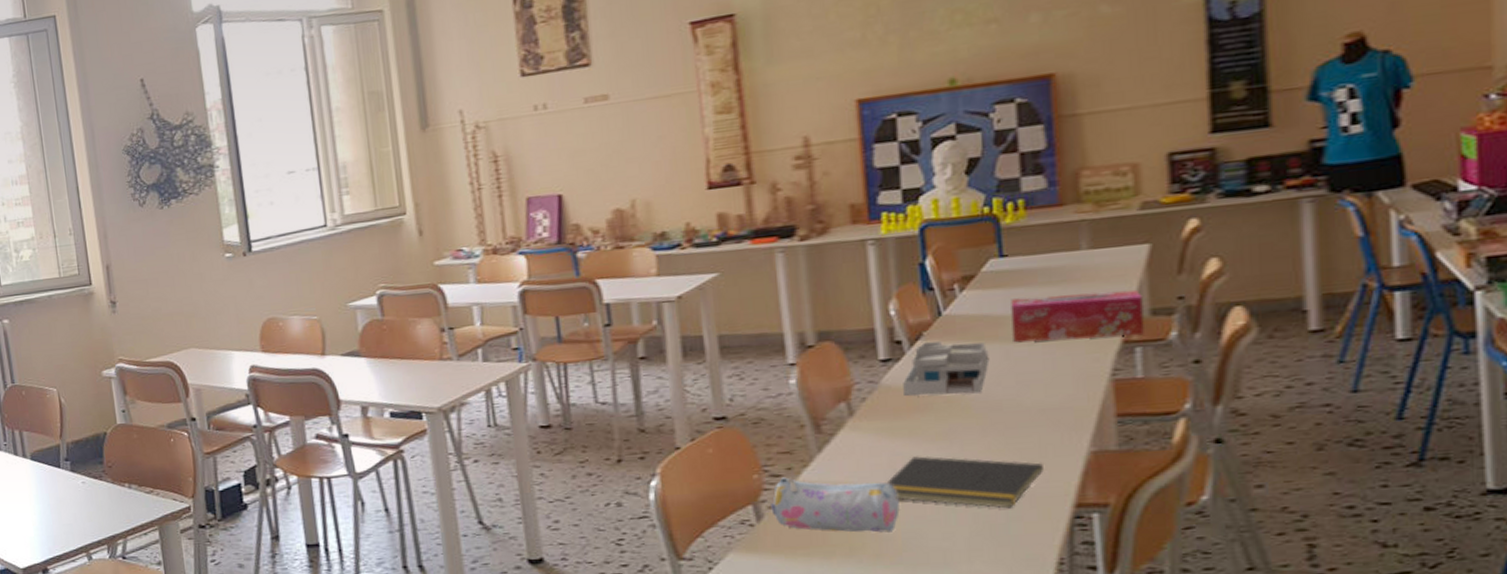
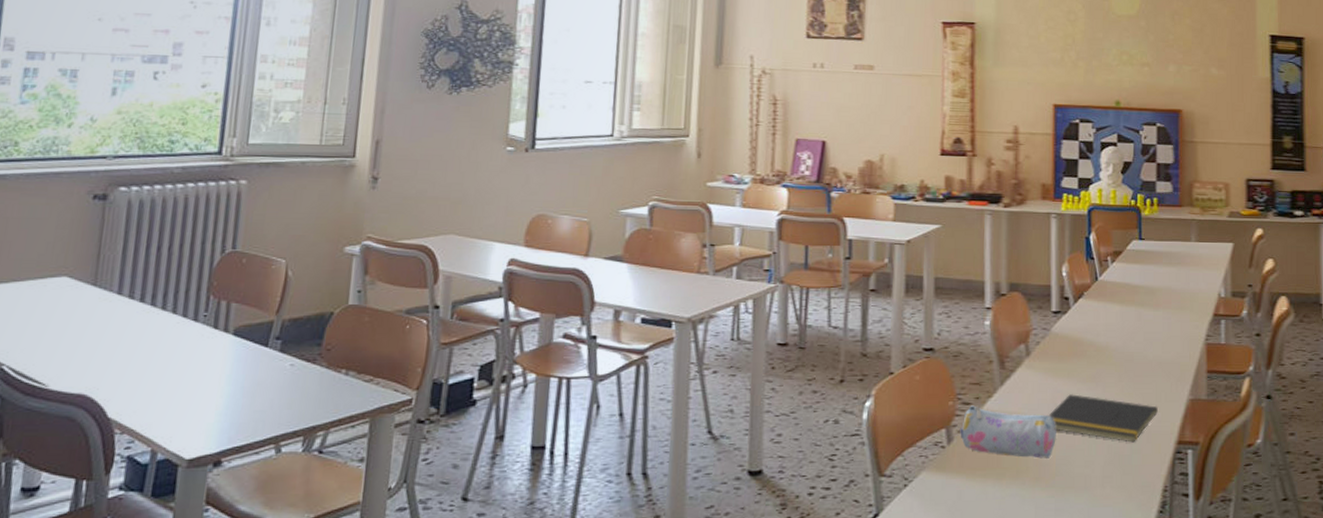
desk organizer: present [903,342,990,397] -> none [1067,301,1128,345]
tissue box: present [1011,289,1144,343] -> none [1144,273,1227,311]

